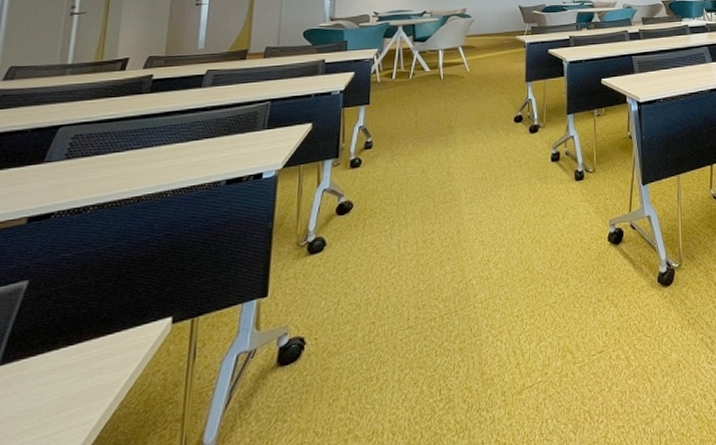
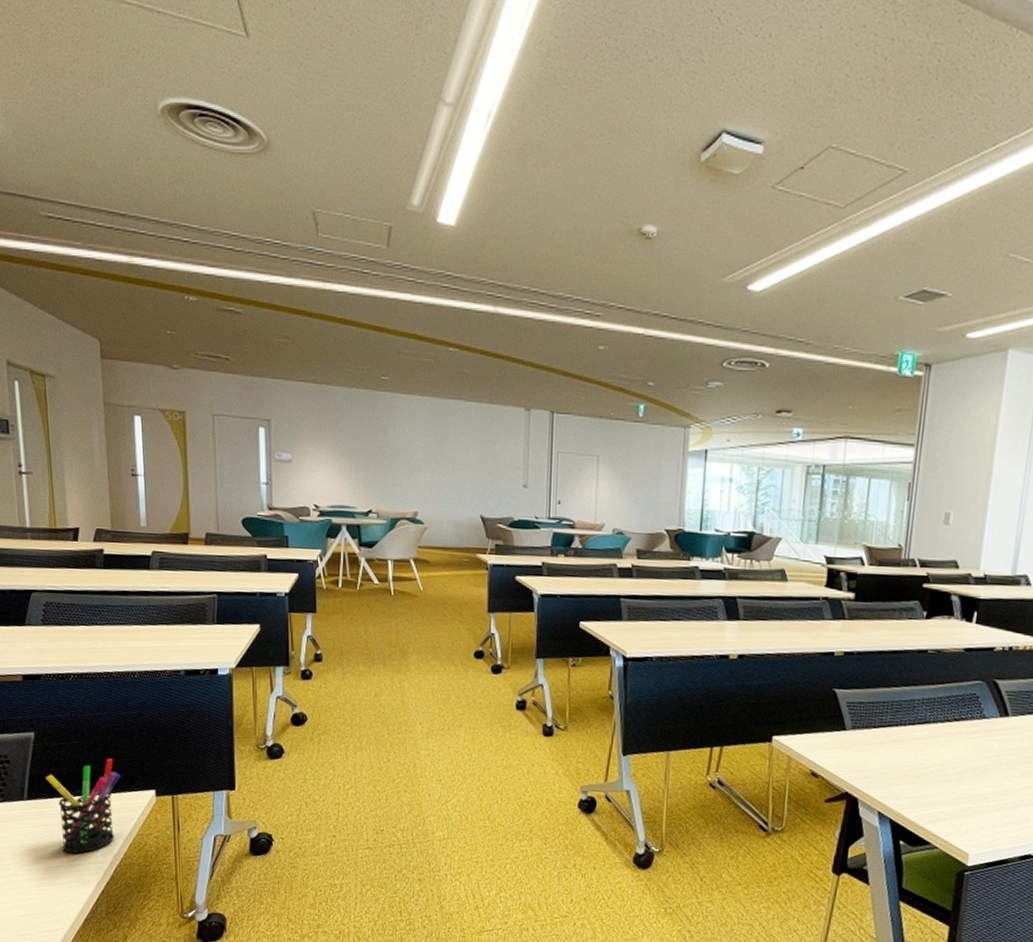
pen holder: none [32,291,133,422] -> present [46,758,122,854]

